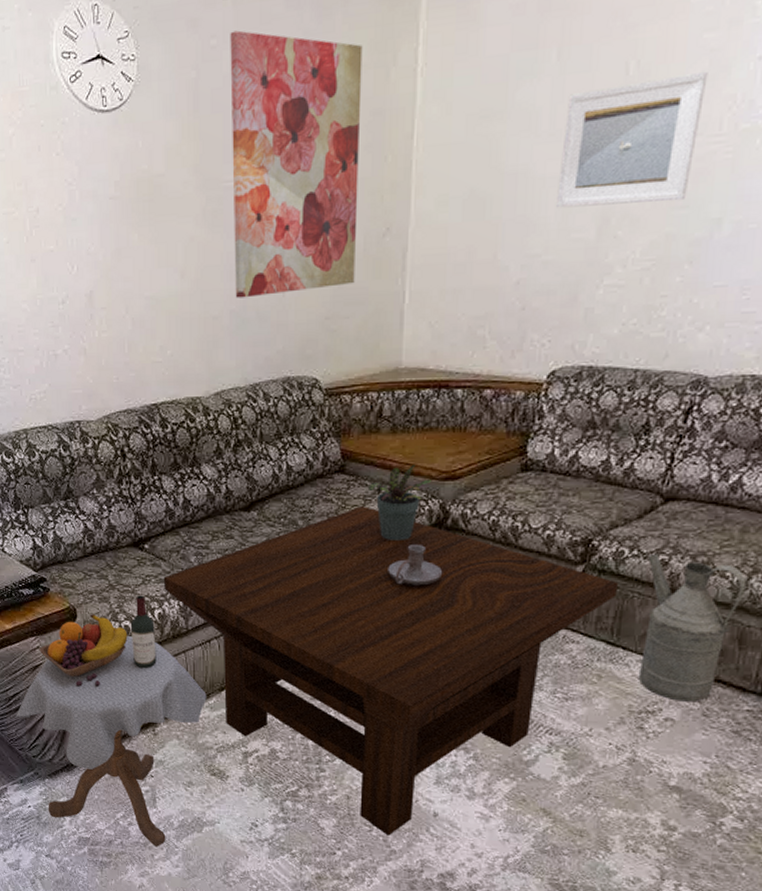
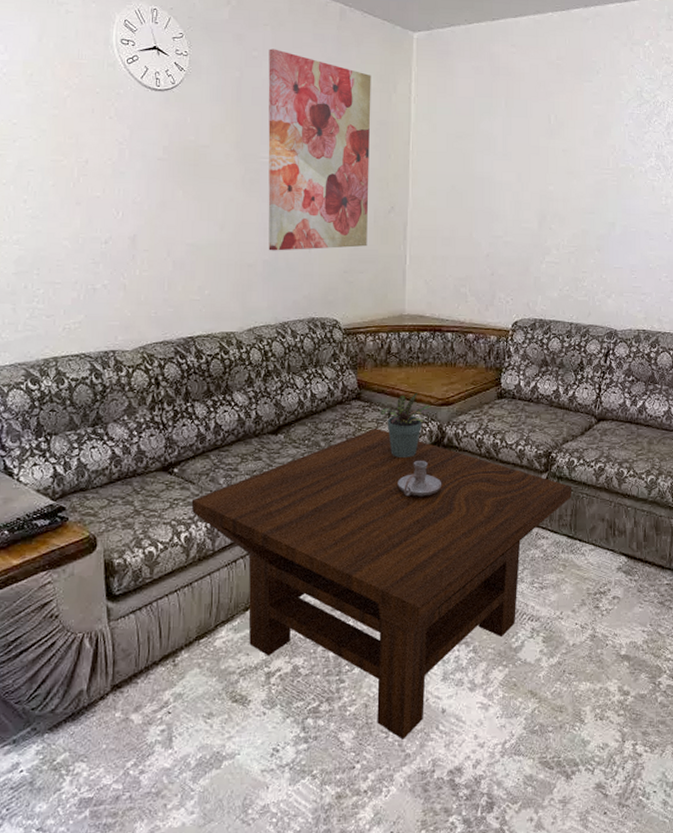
side table: present [16,595,207,847] -> none [15,519,231,794]
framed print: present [557,71,708,208] -> none [511,128,598,209]
watering can: present [639,553,747,702] -> none [590,462,656,582]

